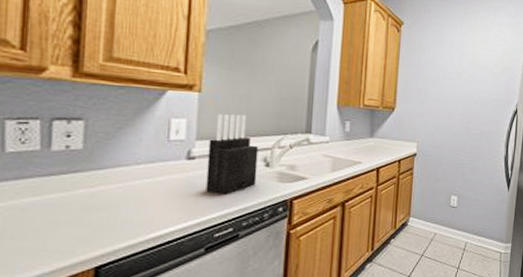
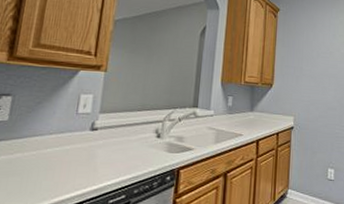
knife block: present [206,114,259,194] -> none [104,90,152,163]

